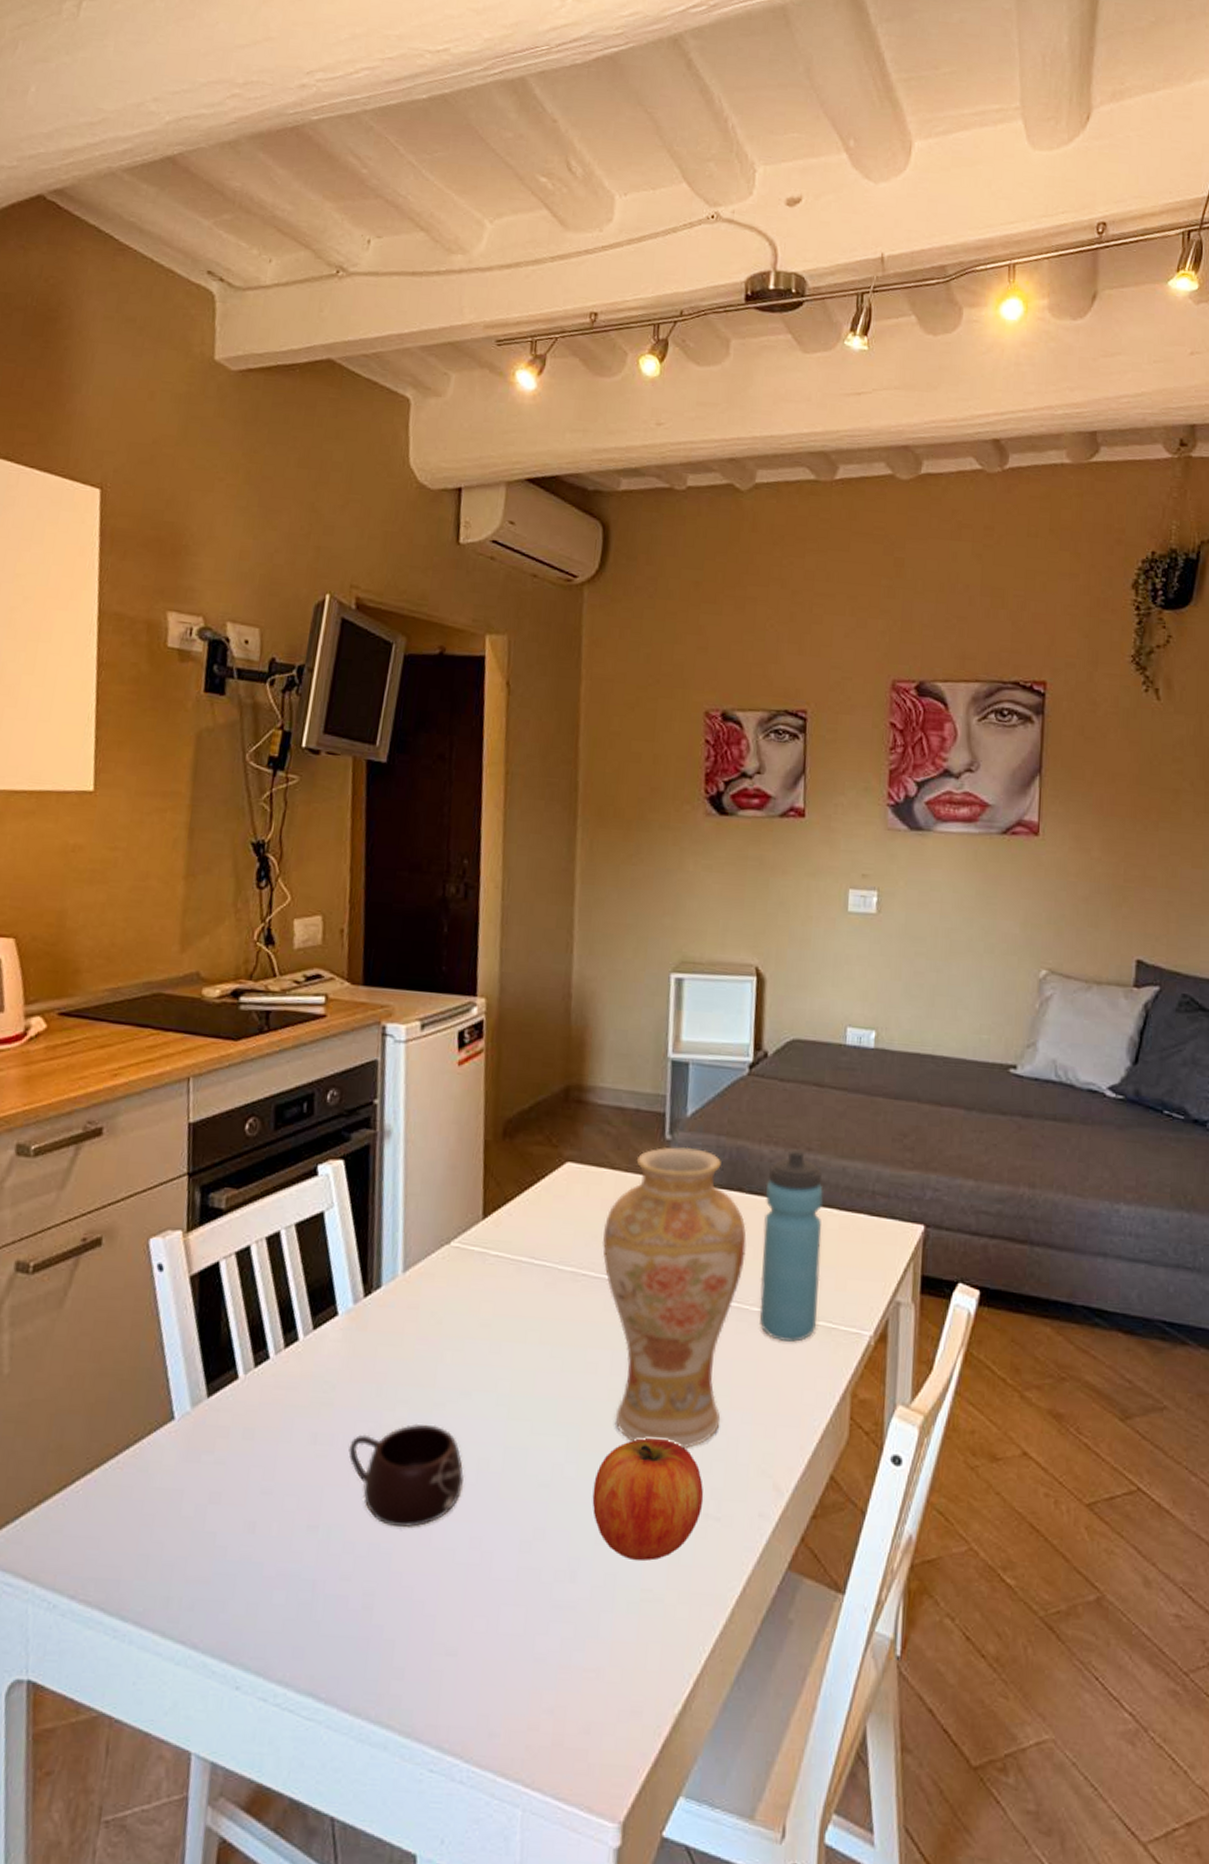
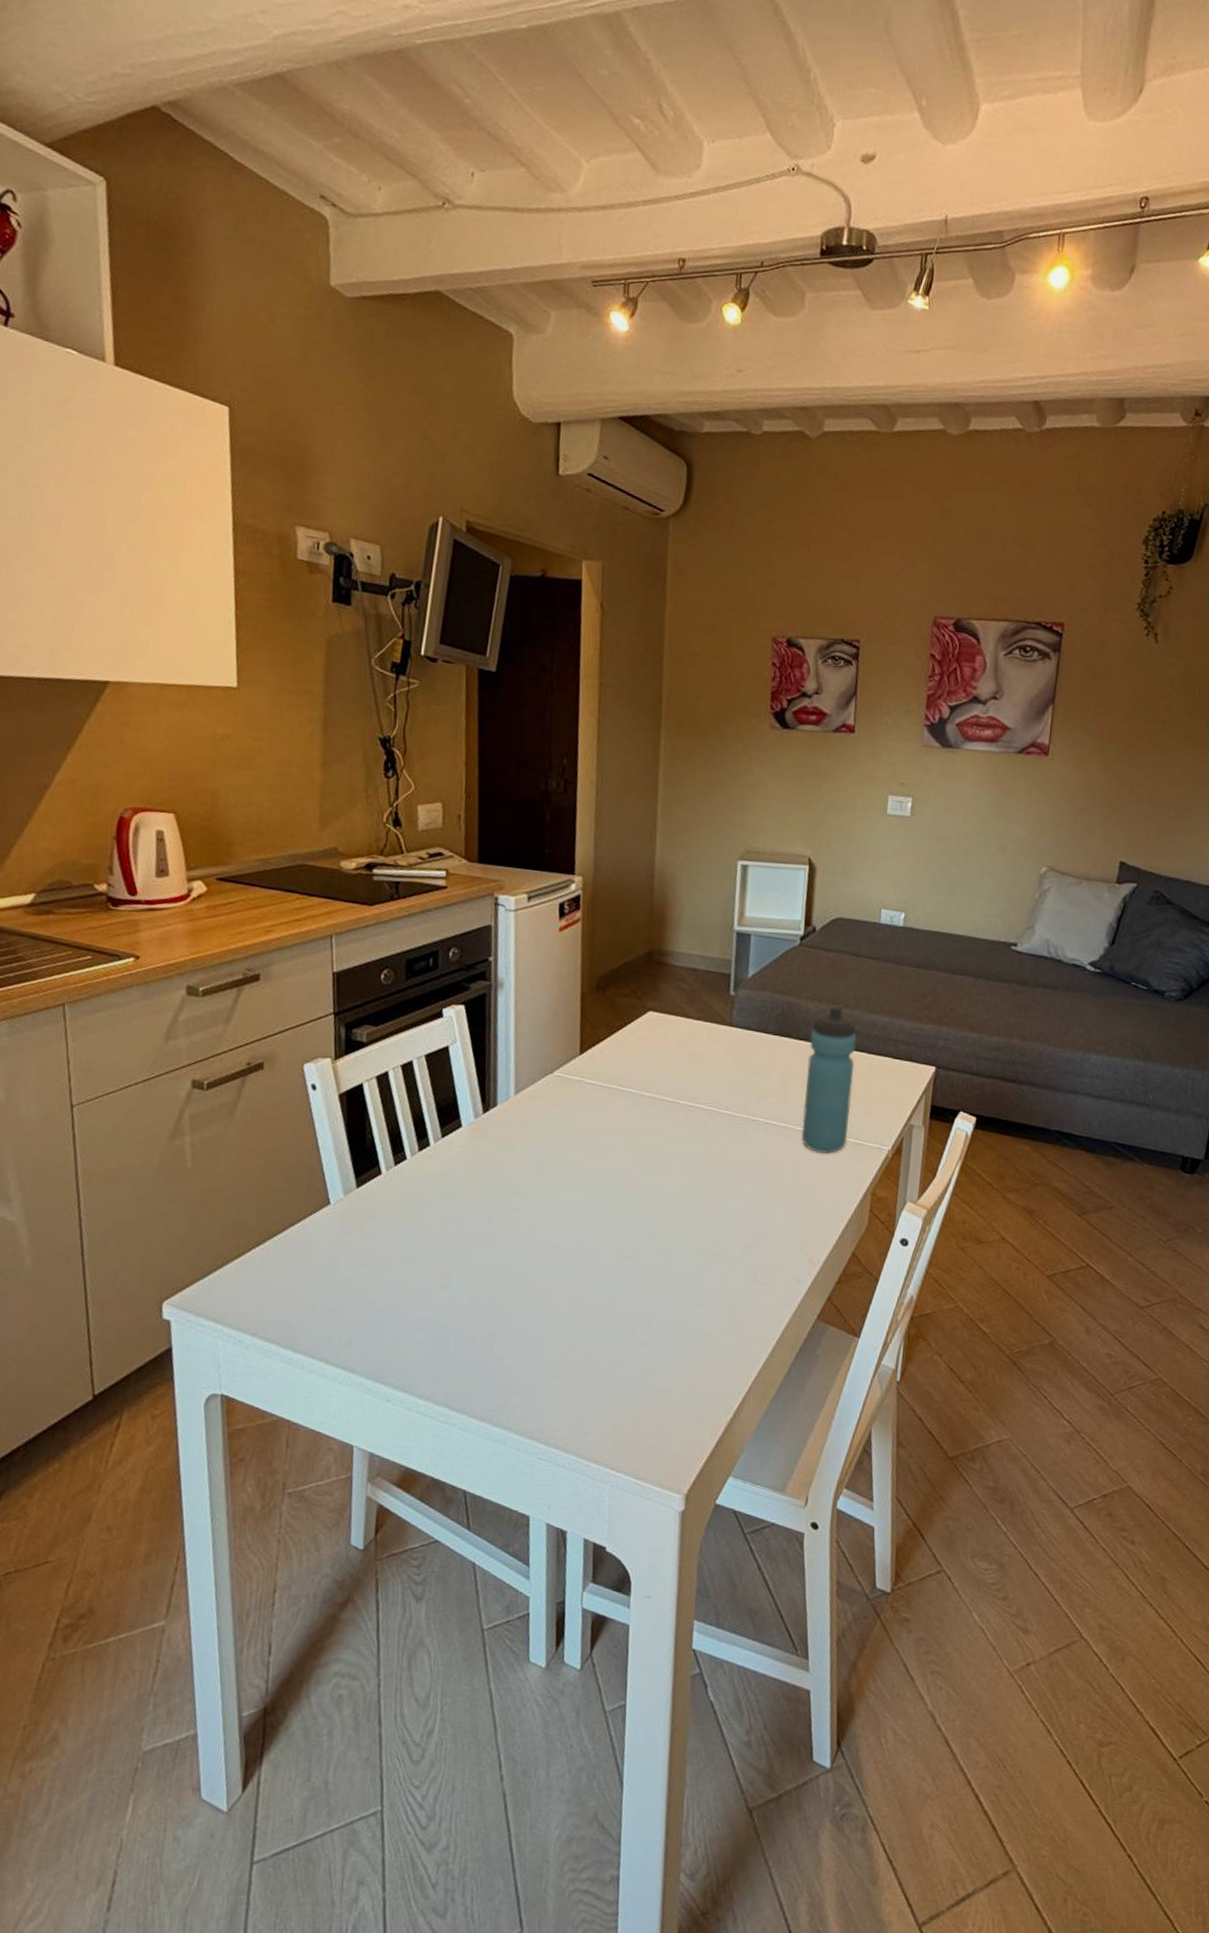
mug: present [349,1423,464,1527] -> none [472,1210,565,1286]
apple: present [592,1438,704,1561] -> none [666,1223,753,1313]
vase: present [602,1146,747,1449] -> none [676,1001,794,1232]

